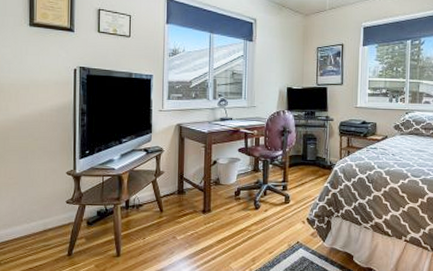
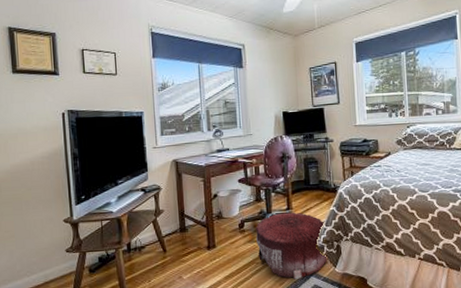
pouf: none [250,184,317,249] -> present [256,212,328,279]

